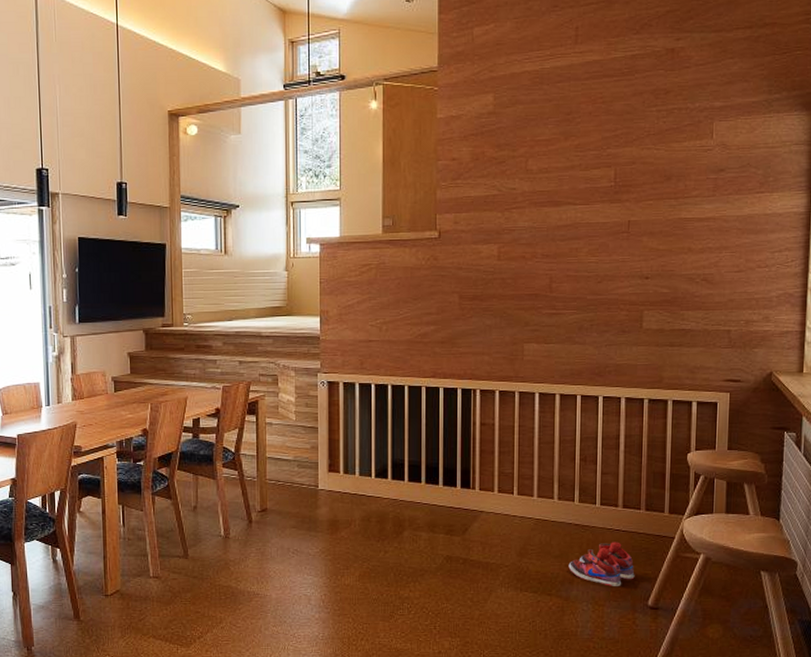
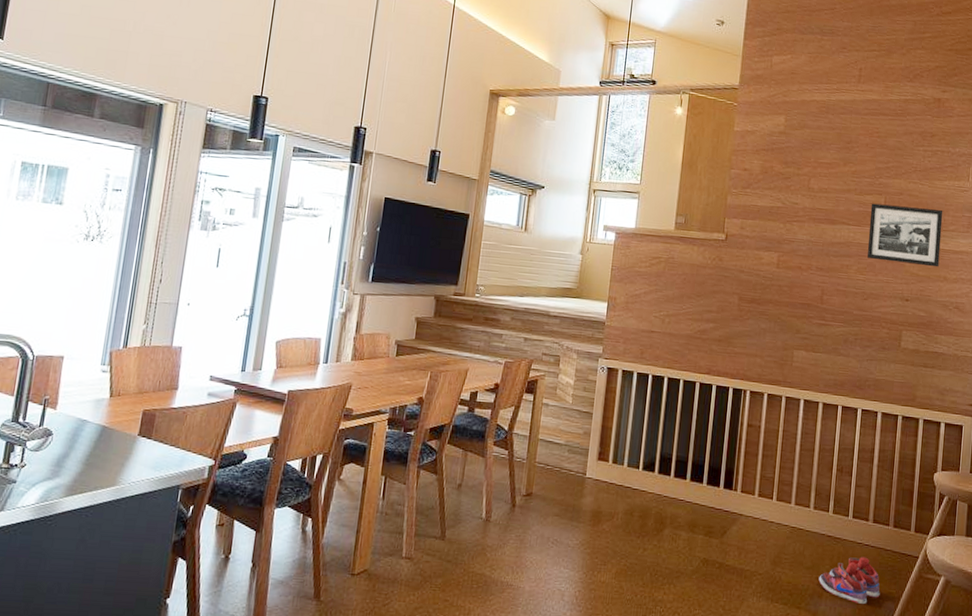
picture frame: none [598,176,684,239] -> present [867,203,943,268]

